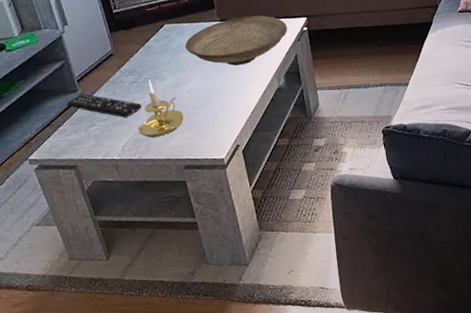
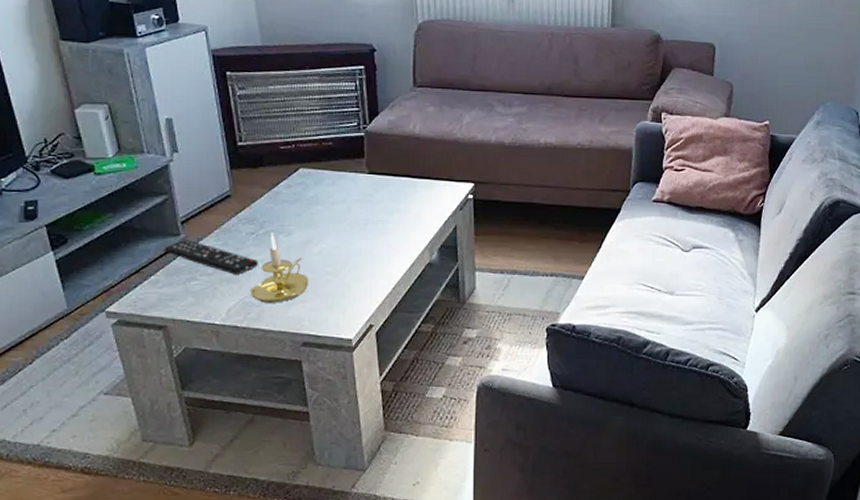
decorative bowl: present [185,15,287,66] -> none [321,172,449,229]

